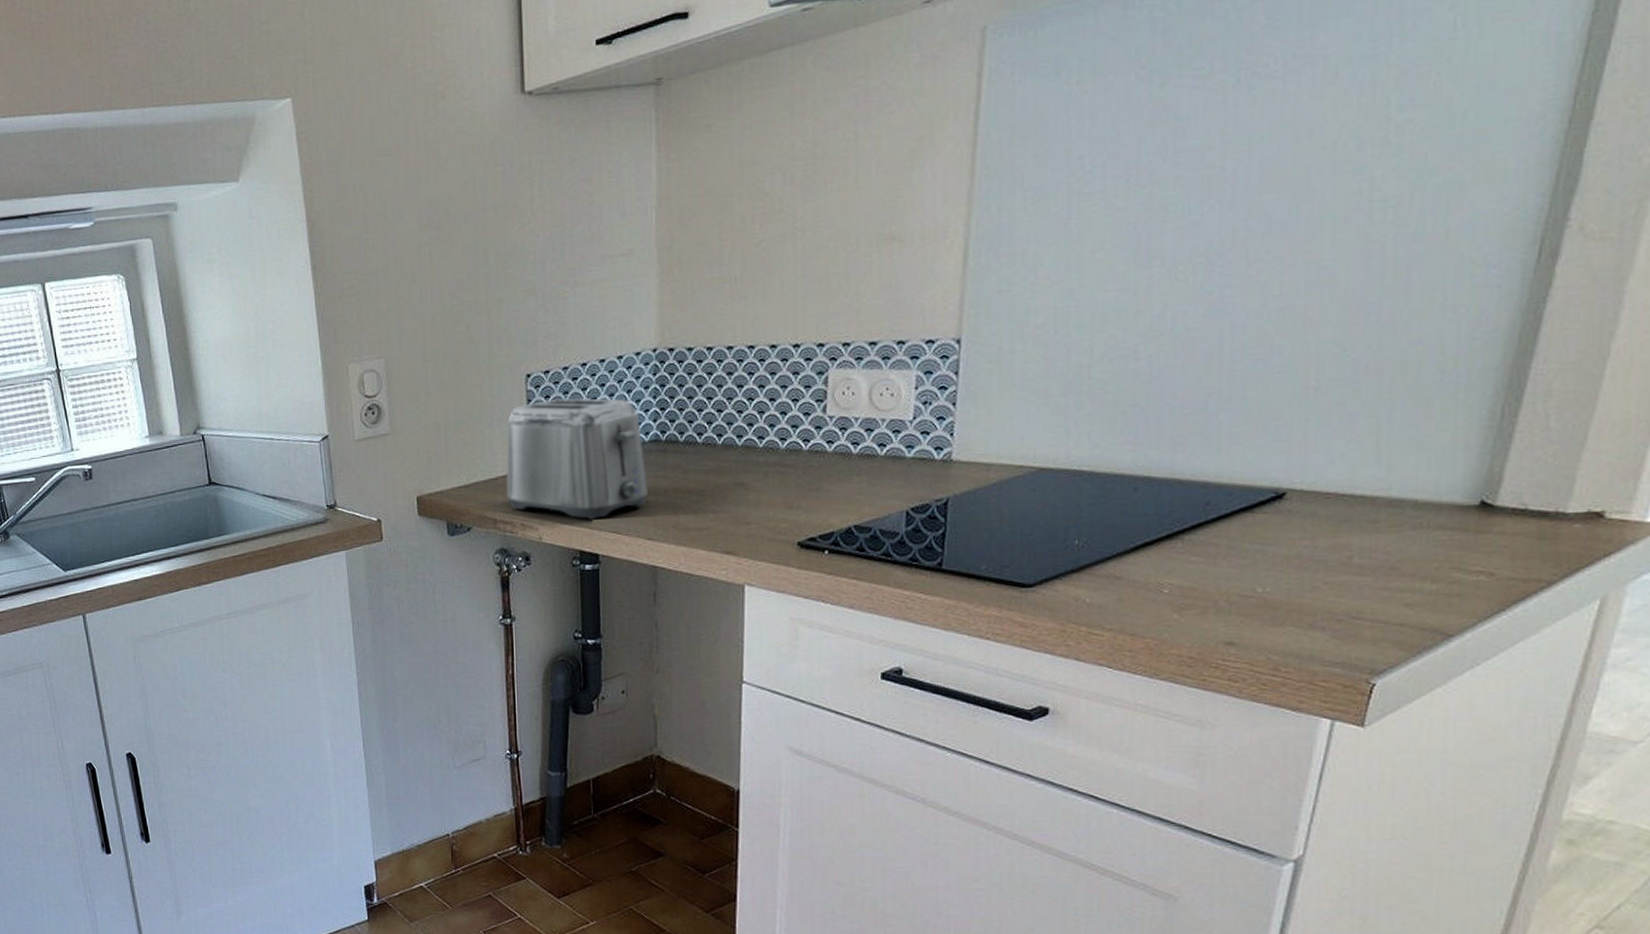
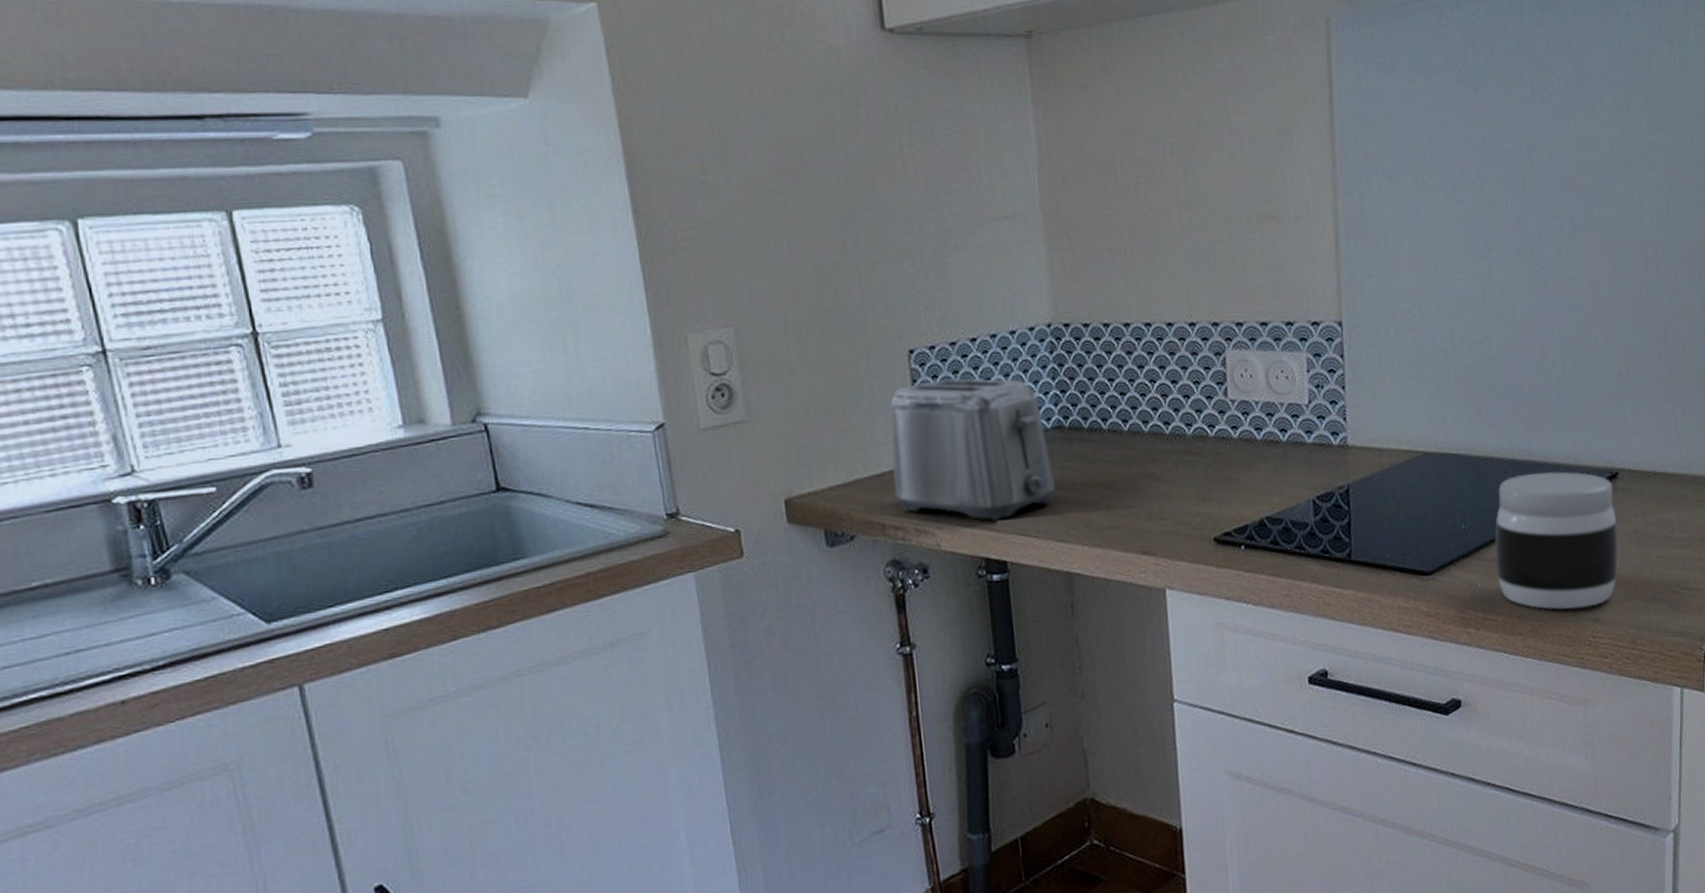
jar: none [1111,489,1276,631] -> present [1494,471,1619,610]

